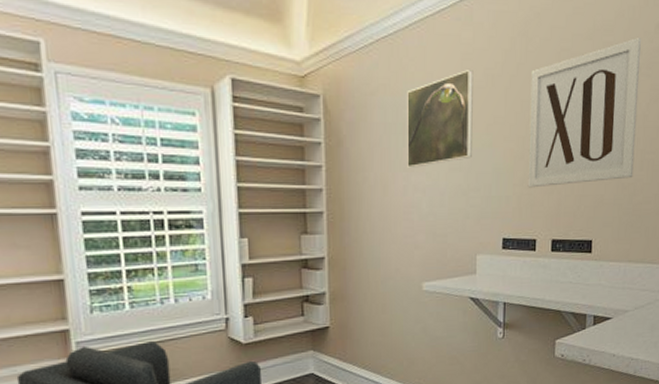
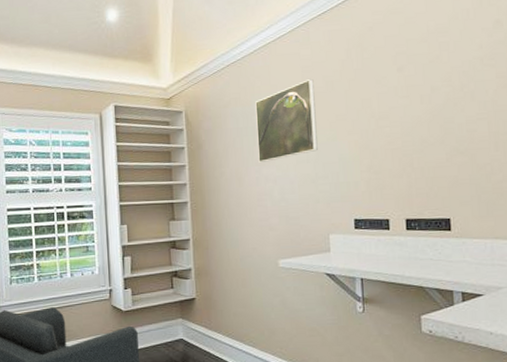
wall art: present [527,37,642,188] -> none [369,33,489,173]

